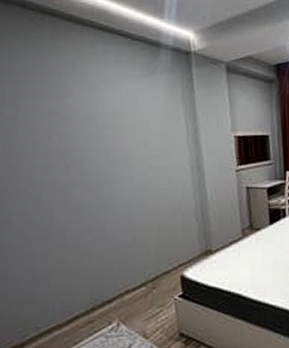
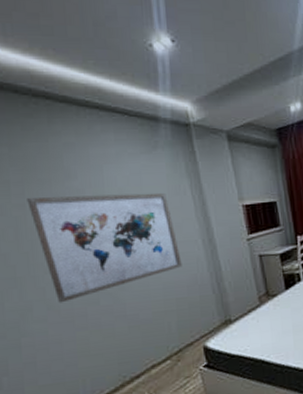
wall art: none [20,109,168,219] -> present [27,192,182,303]

